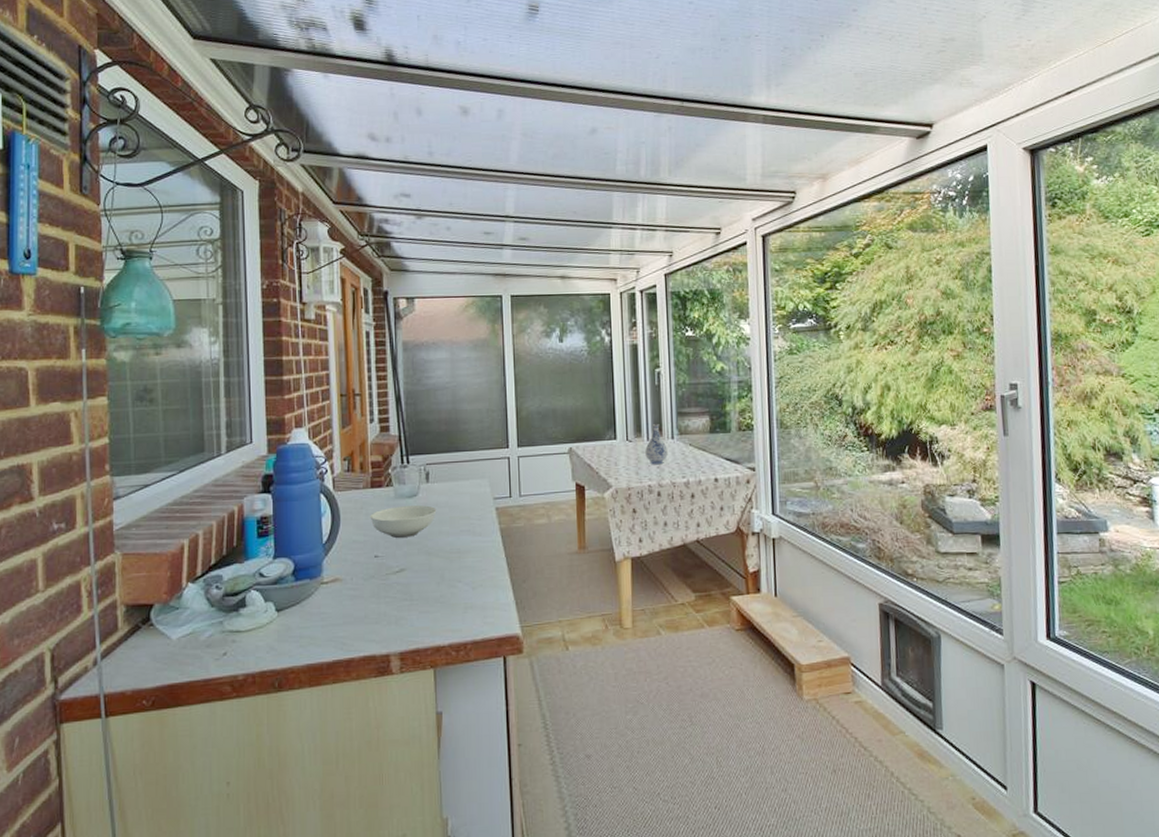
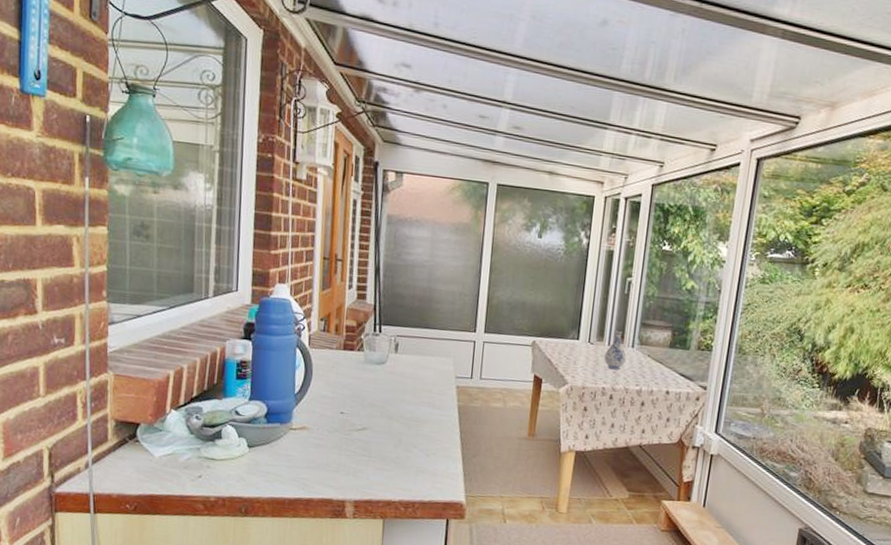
bowl: present [370,505,437,538] -> none [340,370,402,400]

